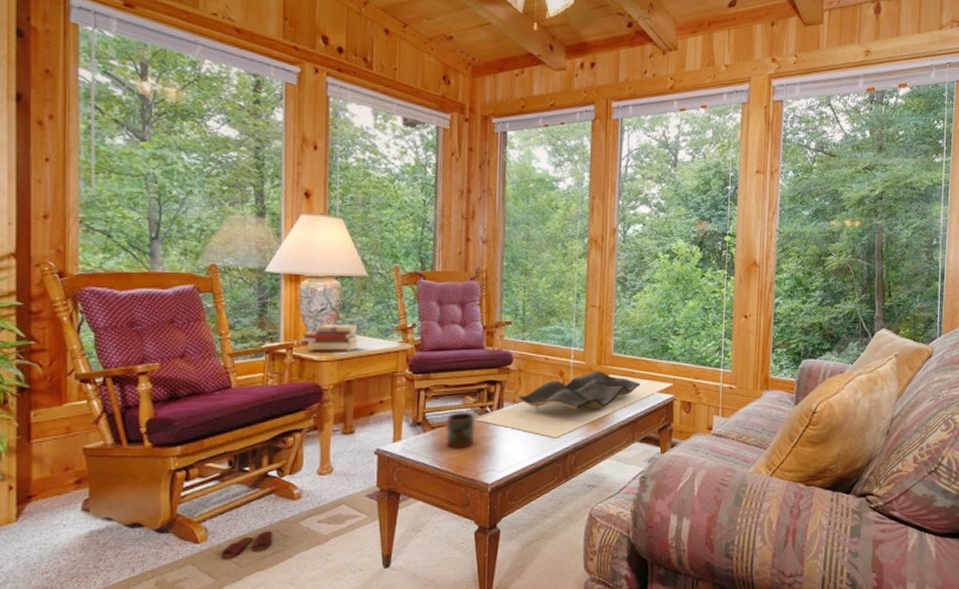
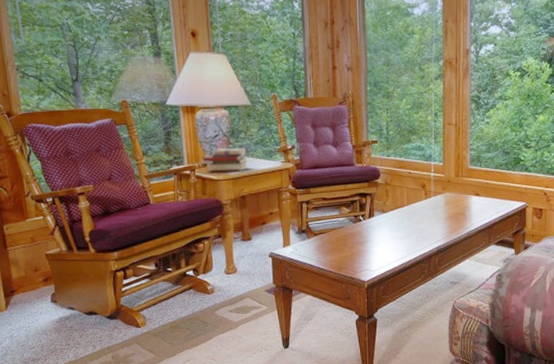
slippers: present [221,531,272,559] -> none [157,319,195,340]
mug: present [445,411,477,449] -> none [325,221,352,252]
throw blanket: present [474,371,674,438] -> none [350,182,526,242]

